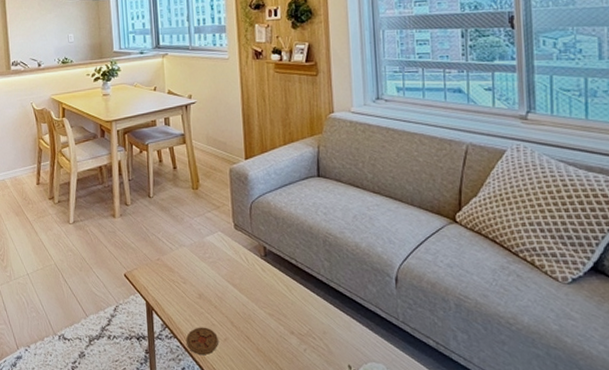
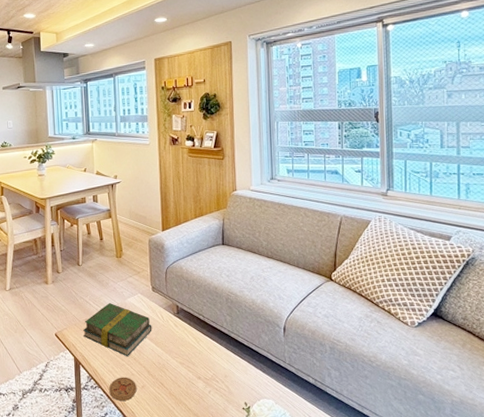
book: none [156,241,235,304] -> present [83,303,152,357]

